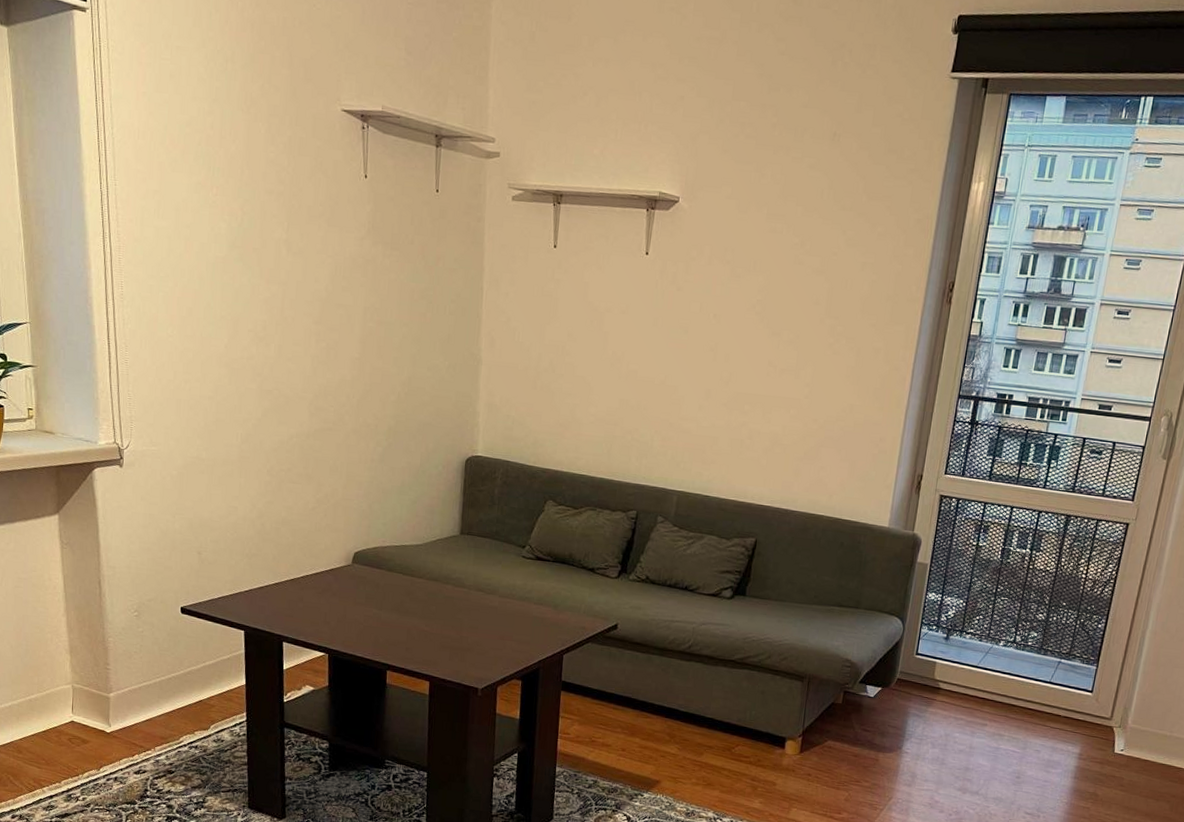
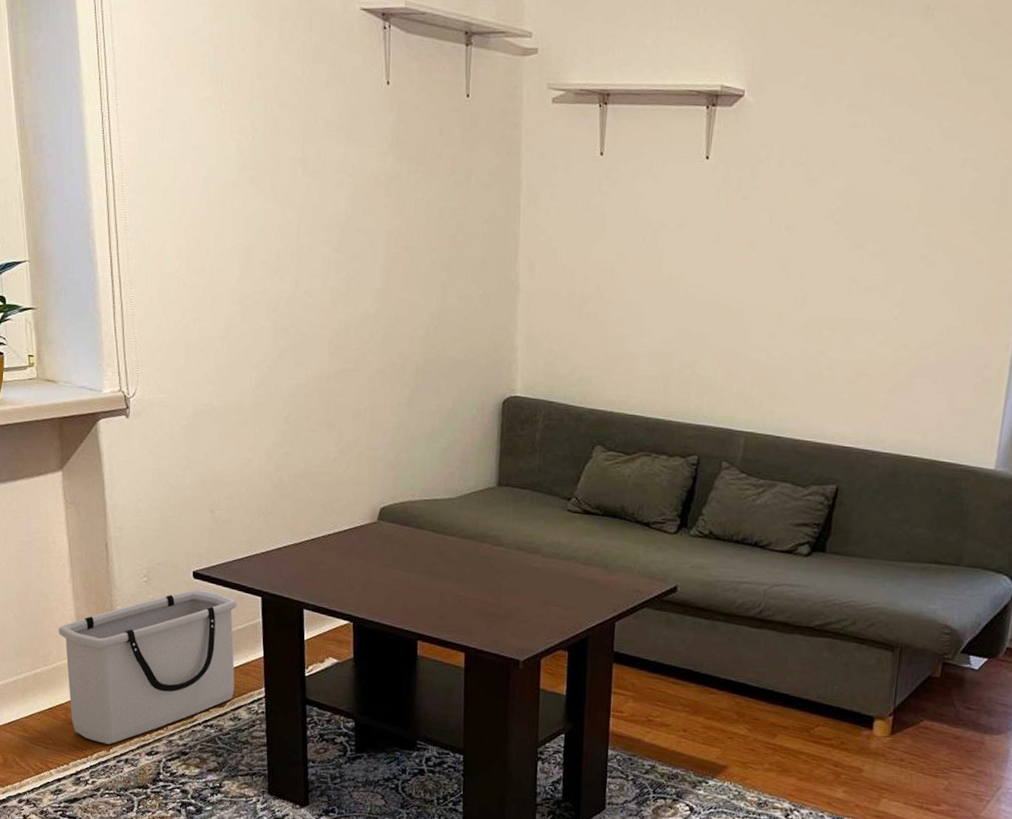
storage bin: none [52,623,222,764] -> present [58,589,237,745]

